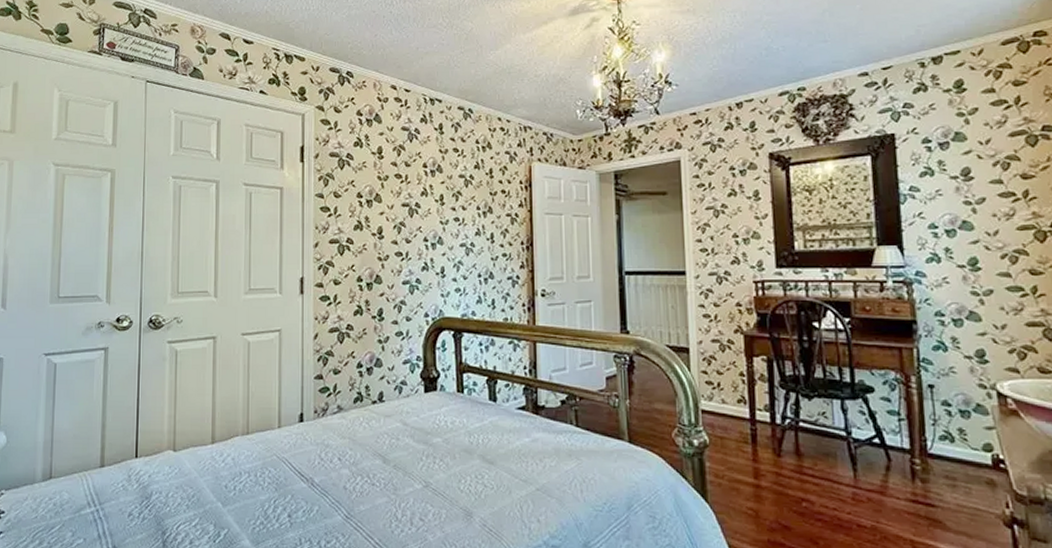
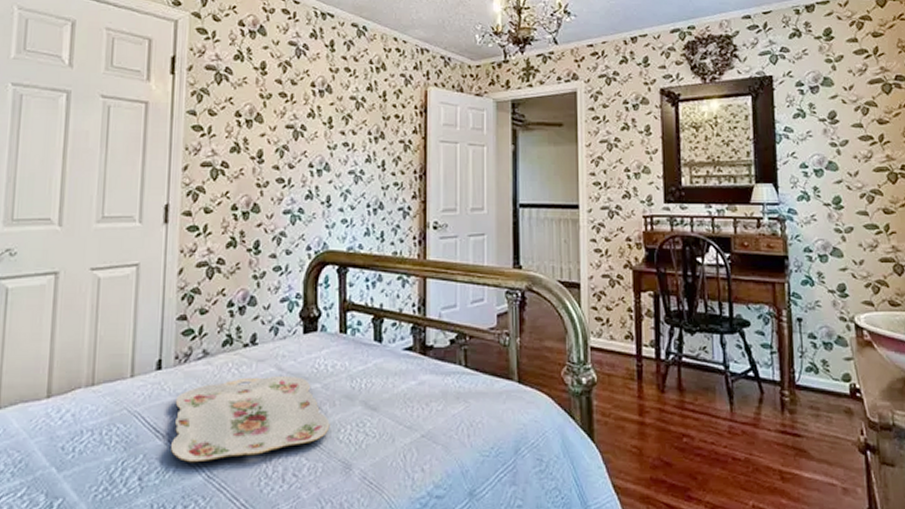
serving tray: none [314,429,451,503] -> present [171,375,330,462]

